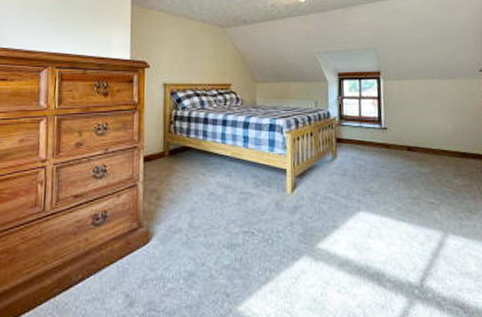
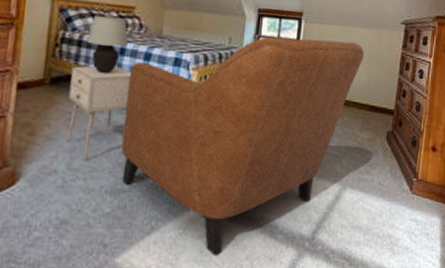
nightstand: none [185,135,234,219] -> present [65,65,131,161]
table lamp: none [195,95,228,142] -> present [87,16,128,73]
chair: none [232,94,447,304] -> present [121,36,364,256]

